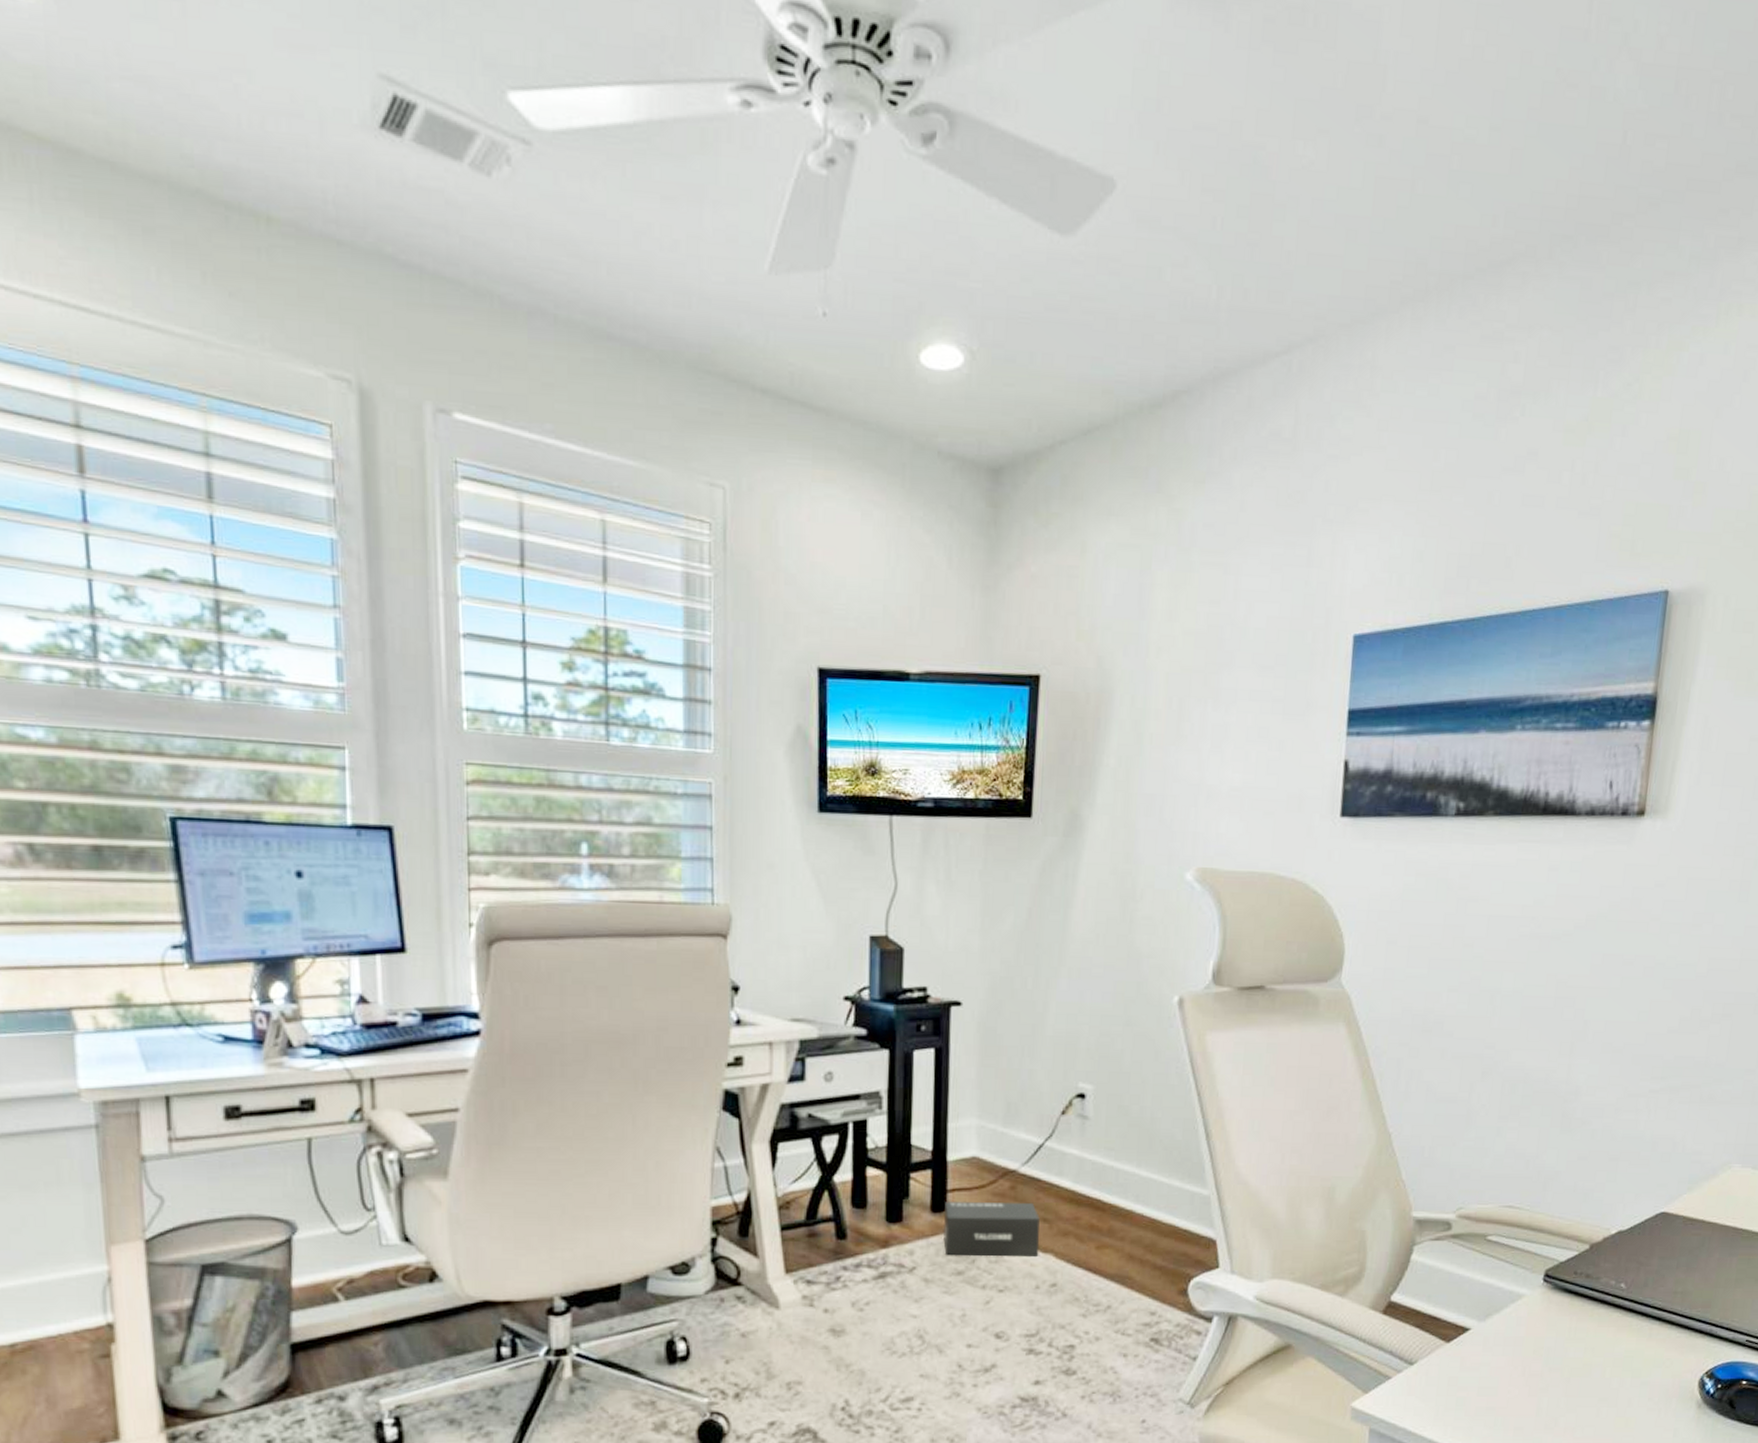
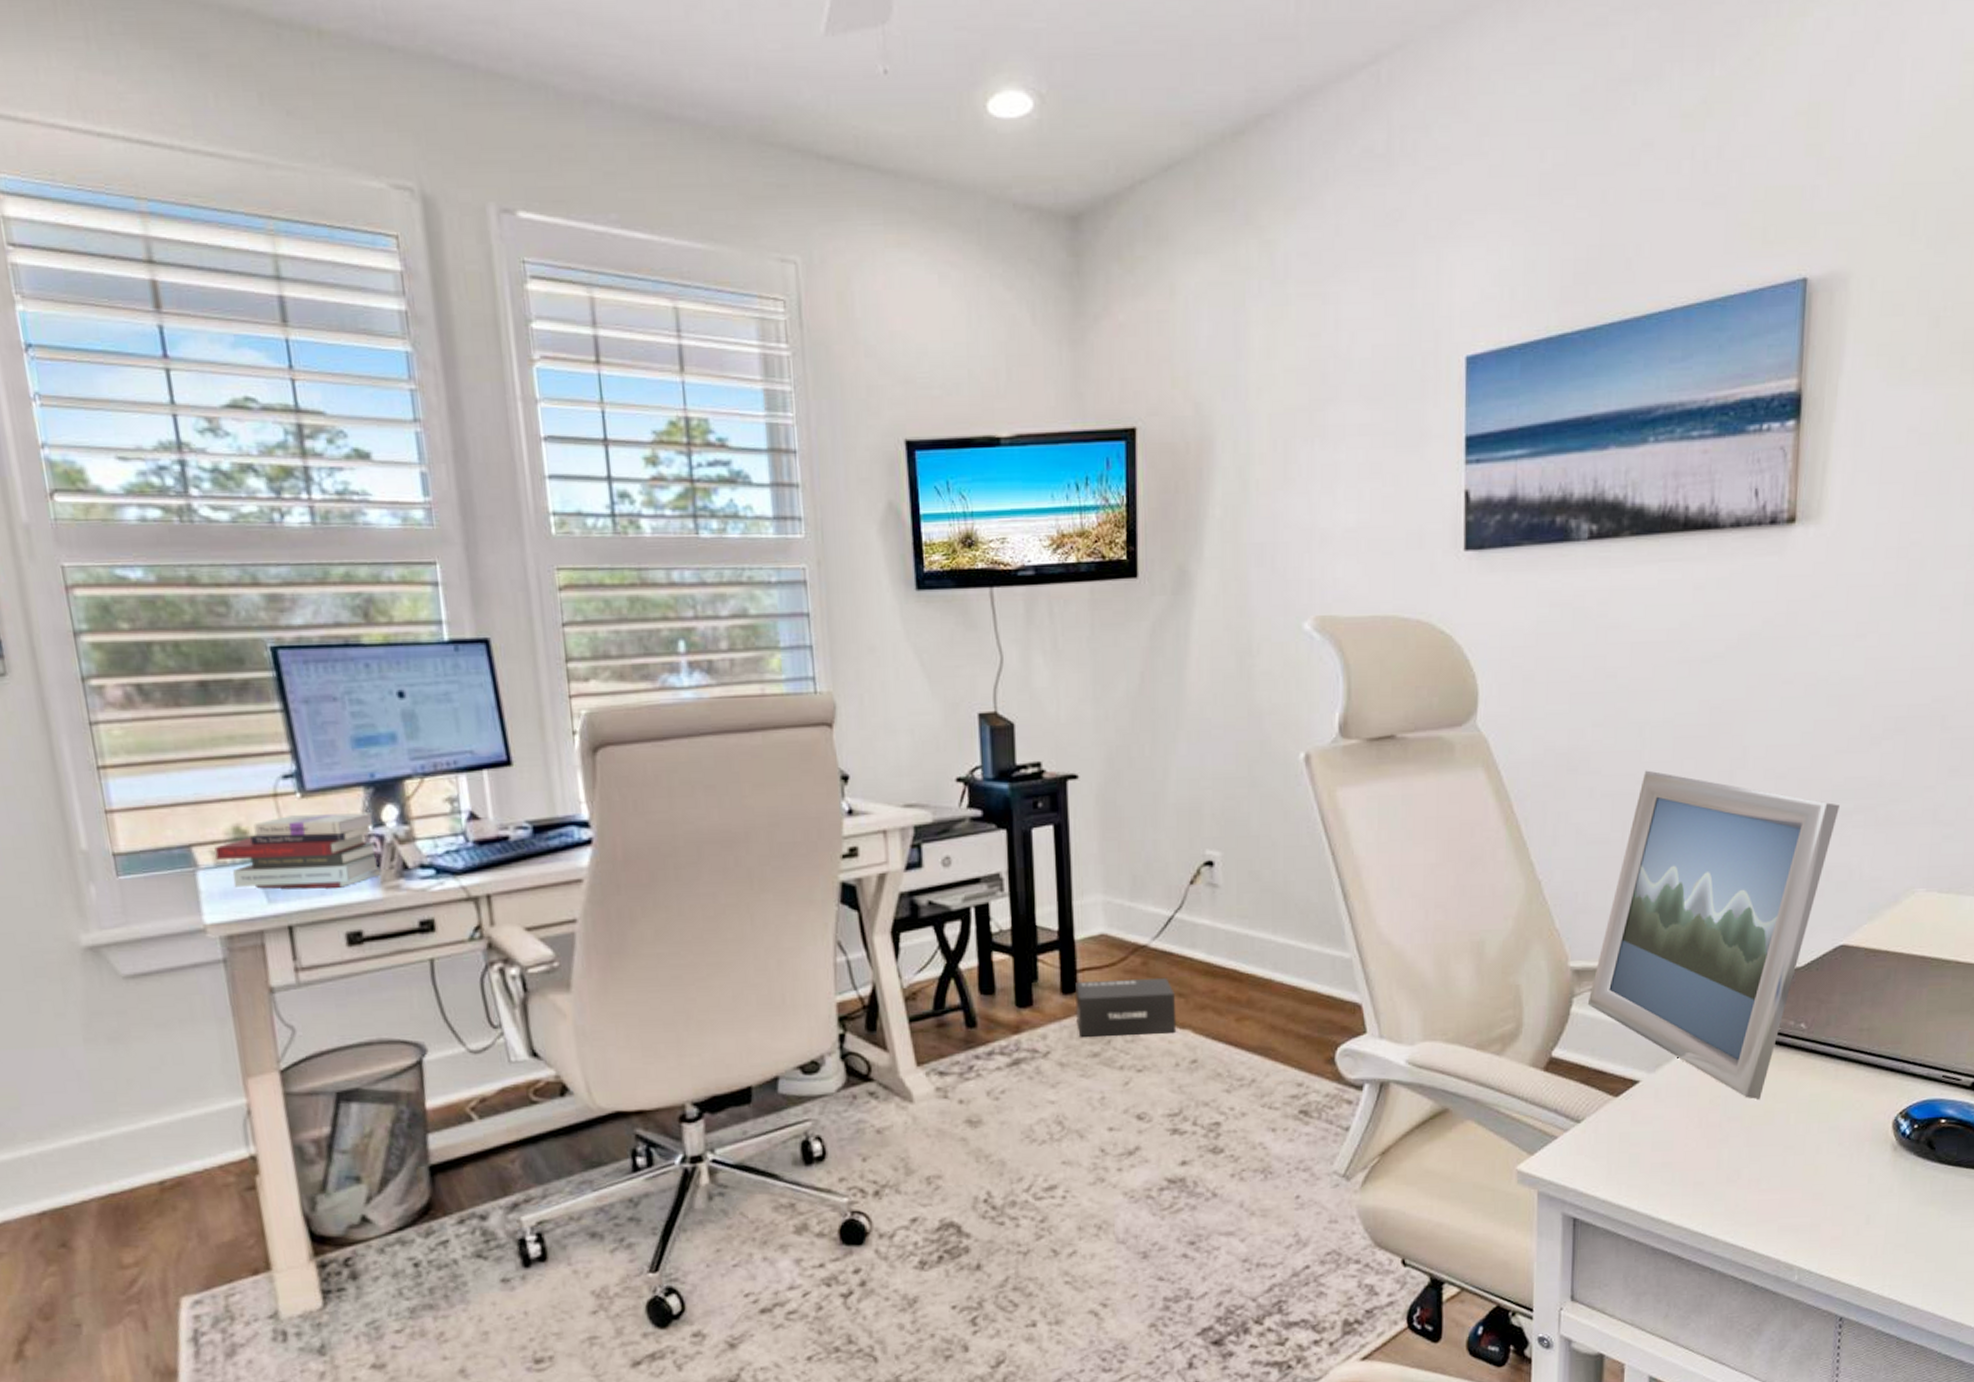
books: none [95,986,265,1061] -> present [214,813,381,889]
picture frame: none [1426,1036,1668,1352] -> present [1587,770,1839,1099]

